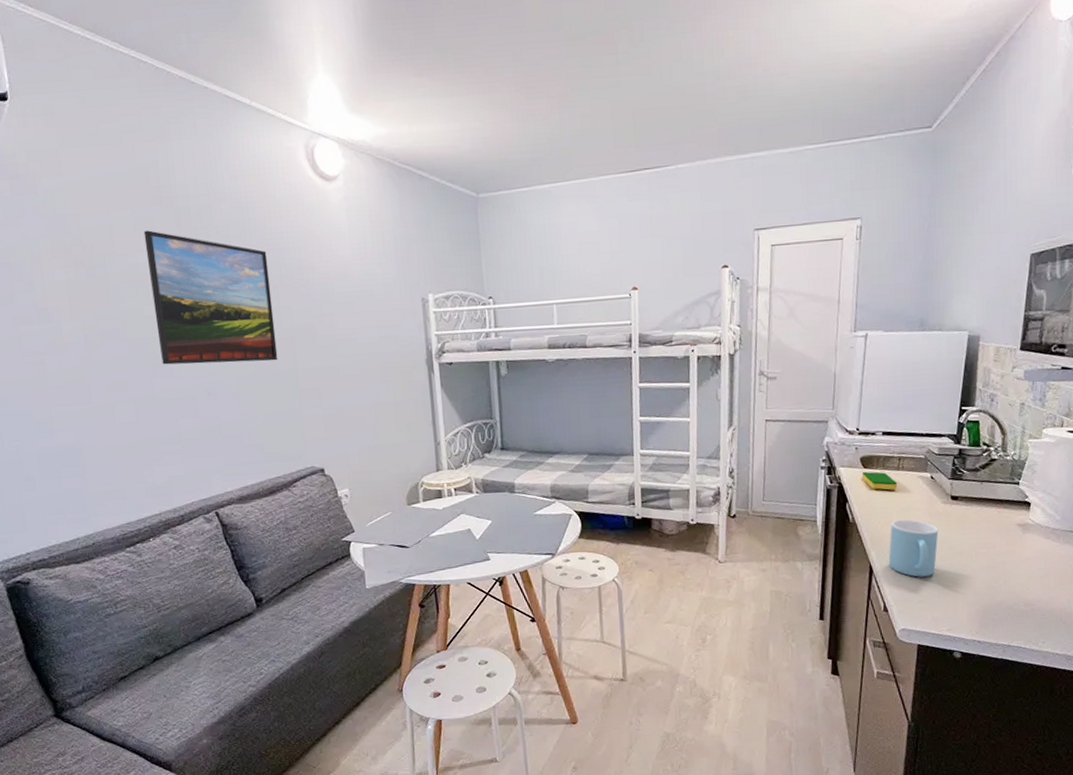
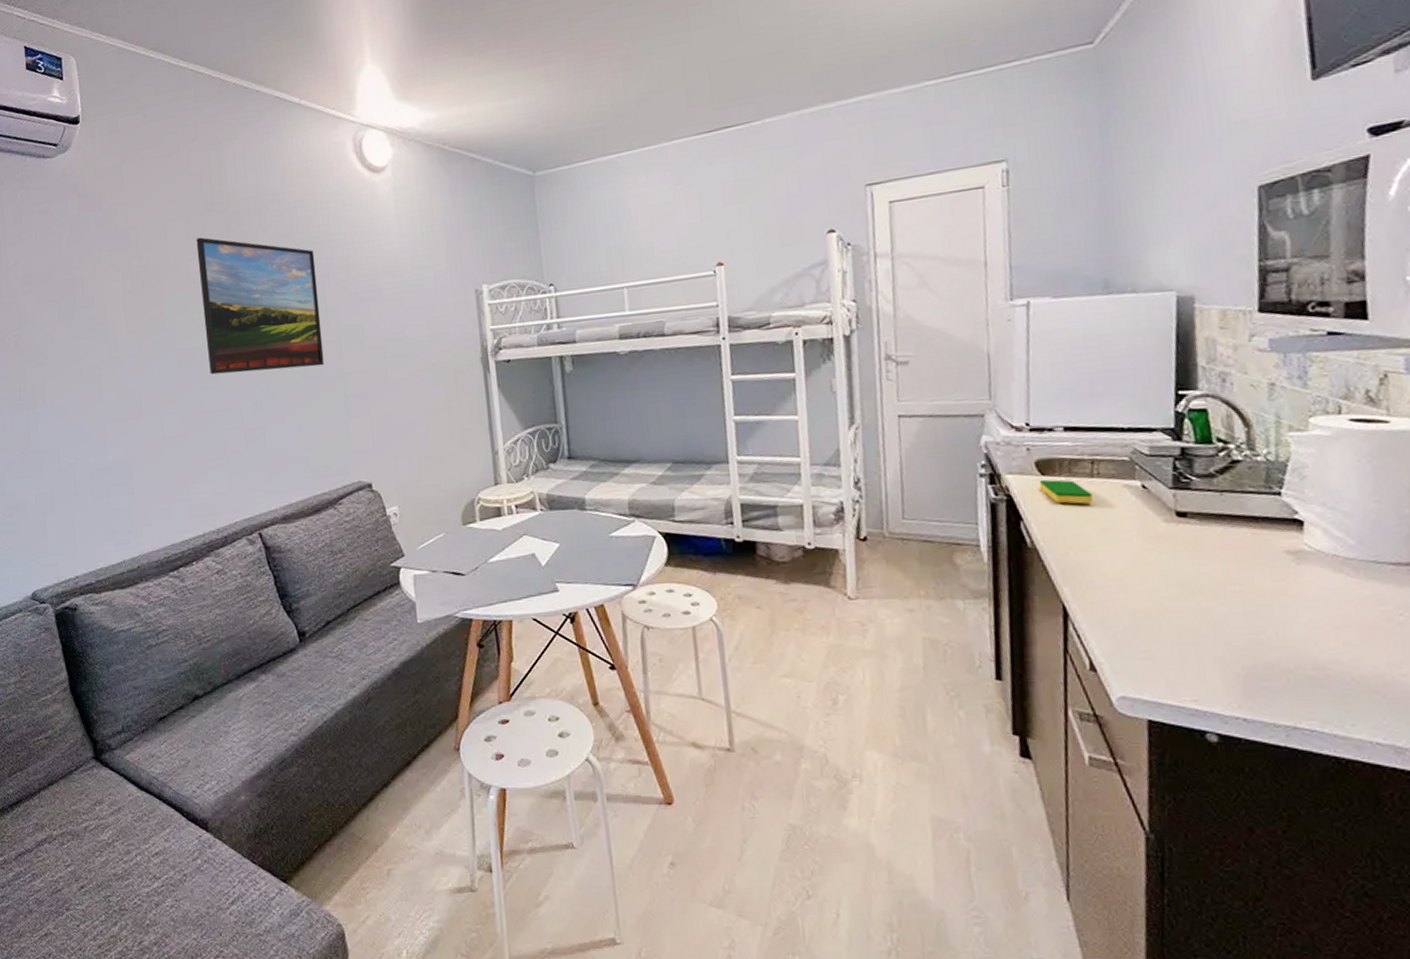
mug: present [889,519,939,577] -> none [1088,543,1164,624]

